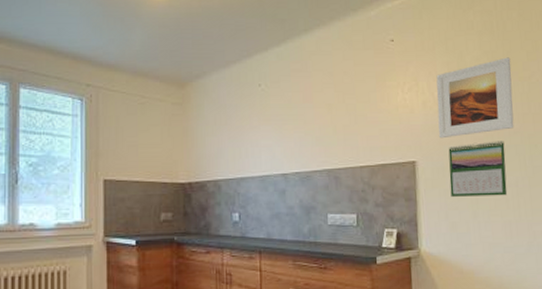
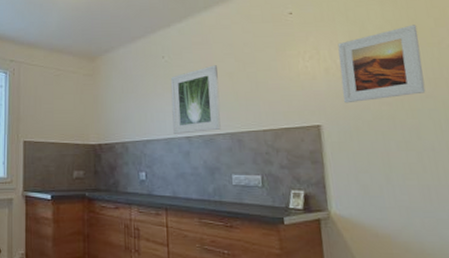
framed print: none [267,95,318,171] -> present [170,65,221,134]
calendar: present [448,141,508,197] -> none [355,105,423,160]

